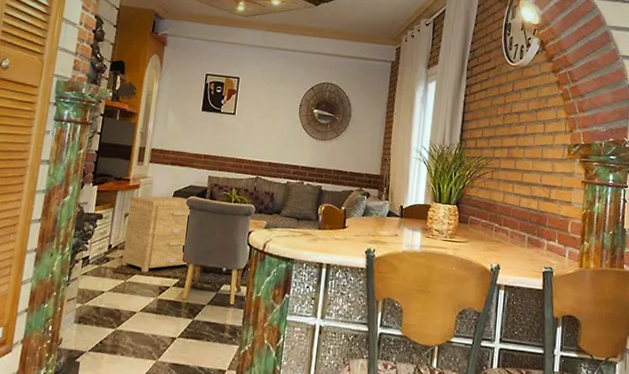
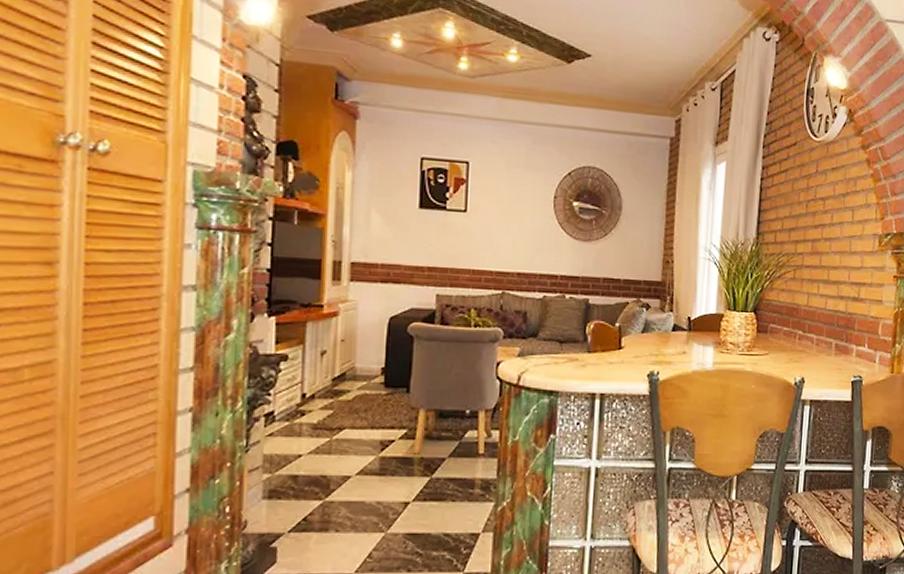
side table: present [122,196,191,273] -> none [324,324,422,425]

